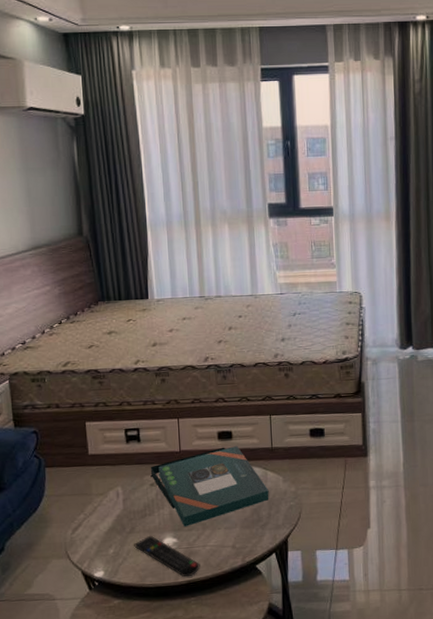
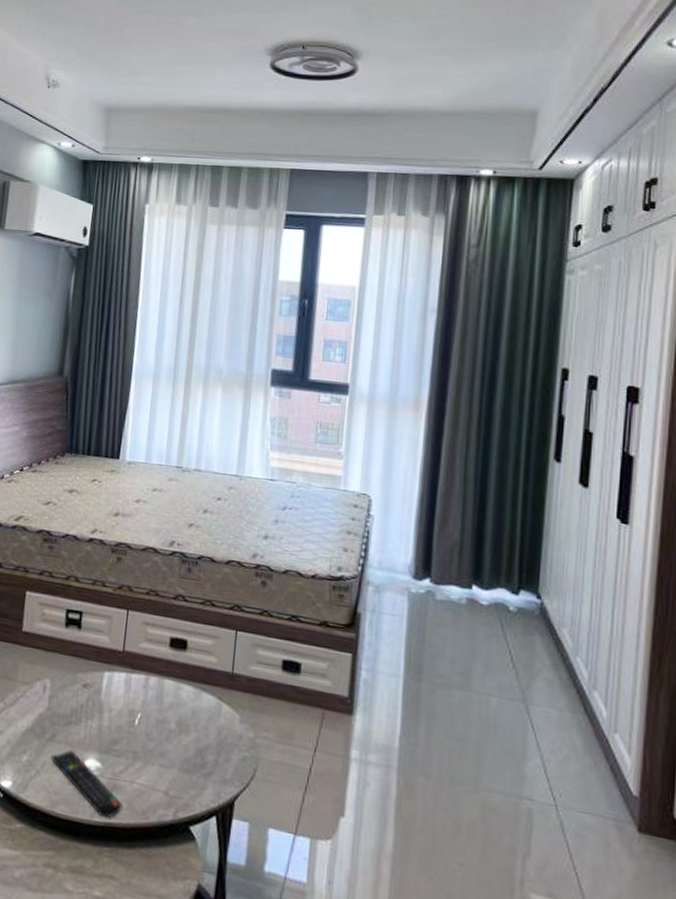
board game: present [150,446,269,527] -> none [85,658,221,751]

